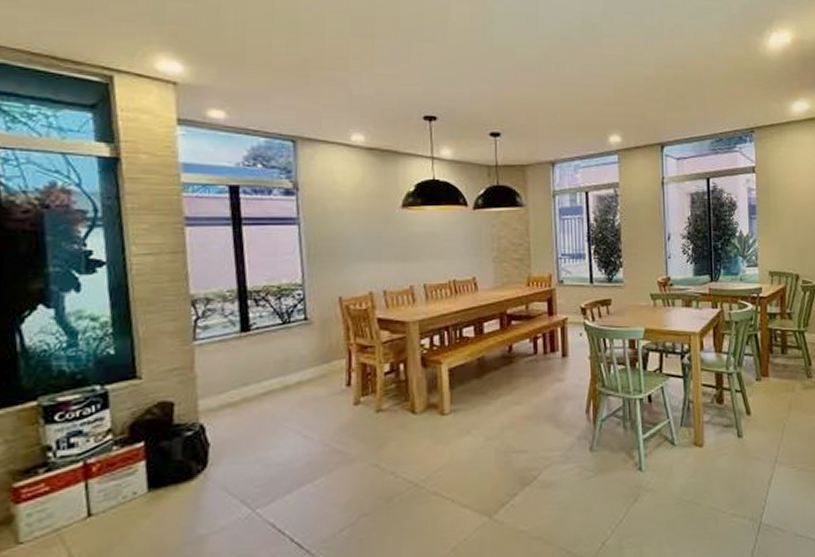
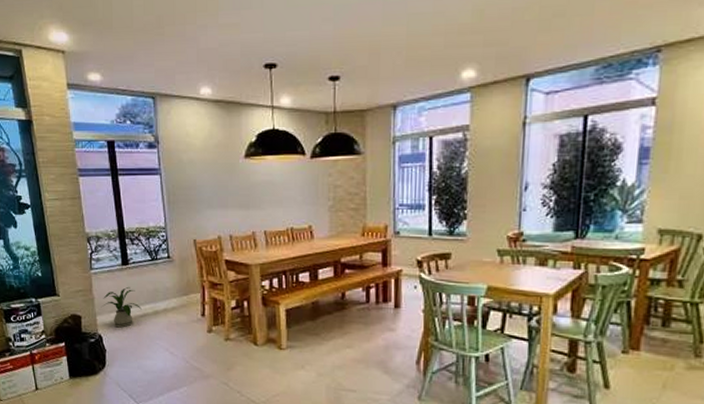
house plant: none [207,358,266,412] -> present [102,286,142,328]

